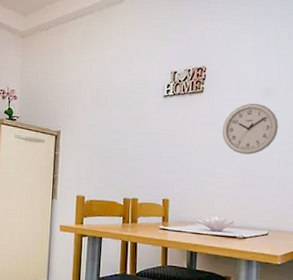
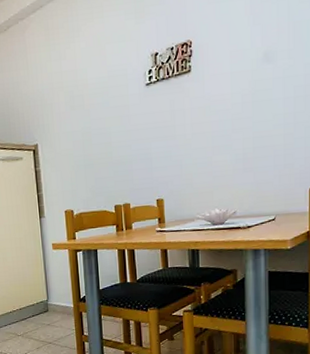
wall clock: present [222,103,279,155] -> none [216,73,282,136]

